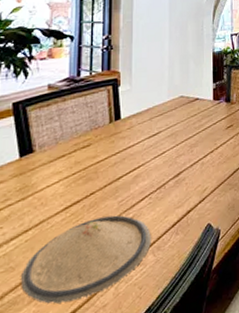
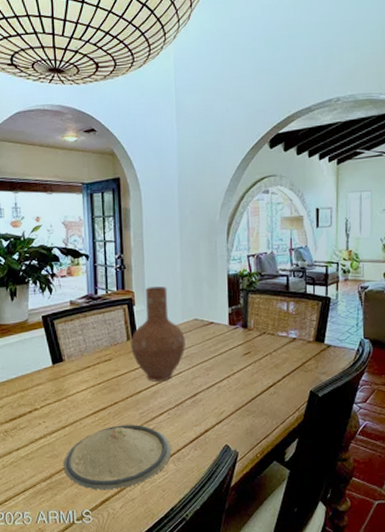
vase: none [113,65,170,165] -> present [131,286,185,382]

